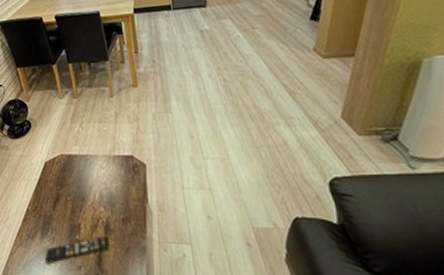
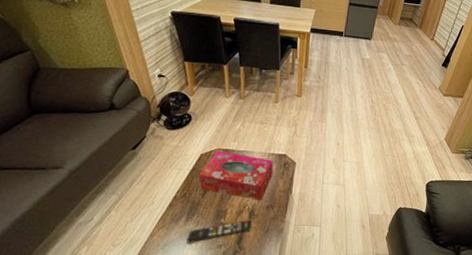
tissue box: none [46,157,123,213] -> present [198,150,274,201]

